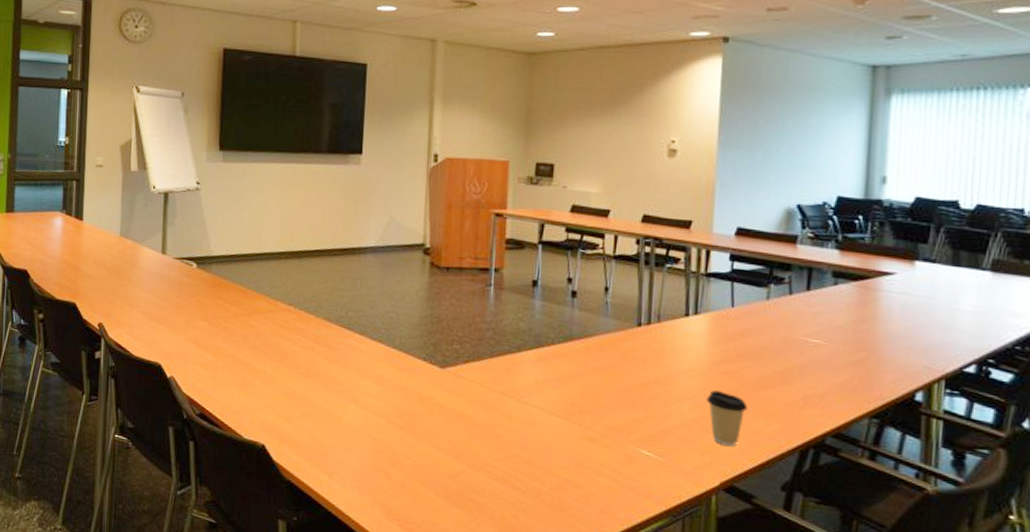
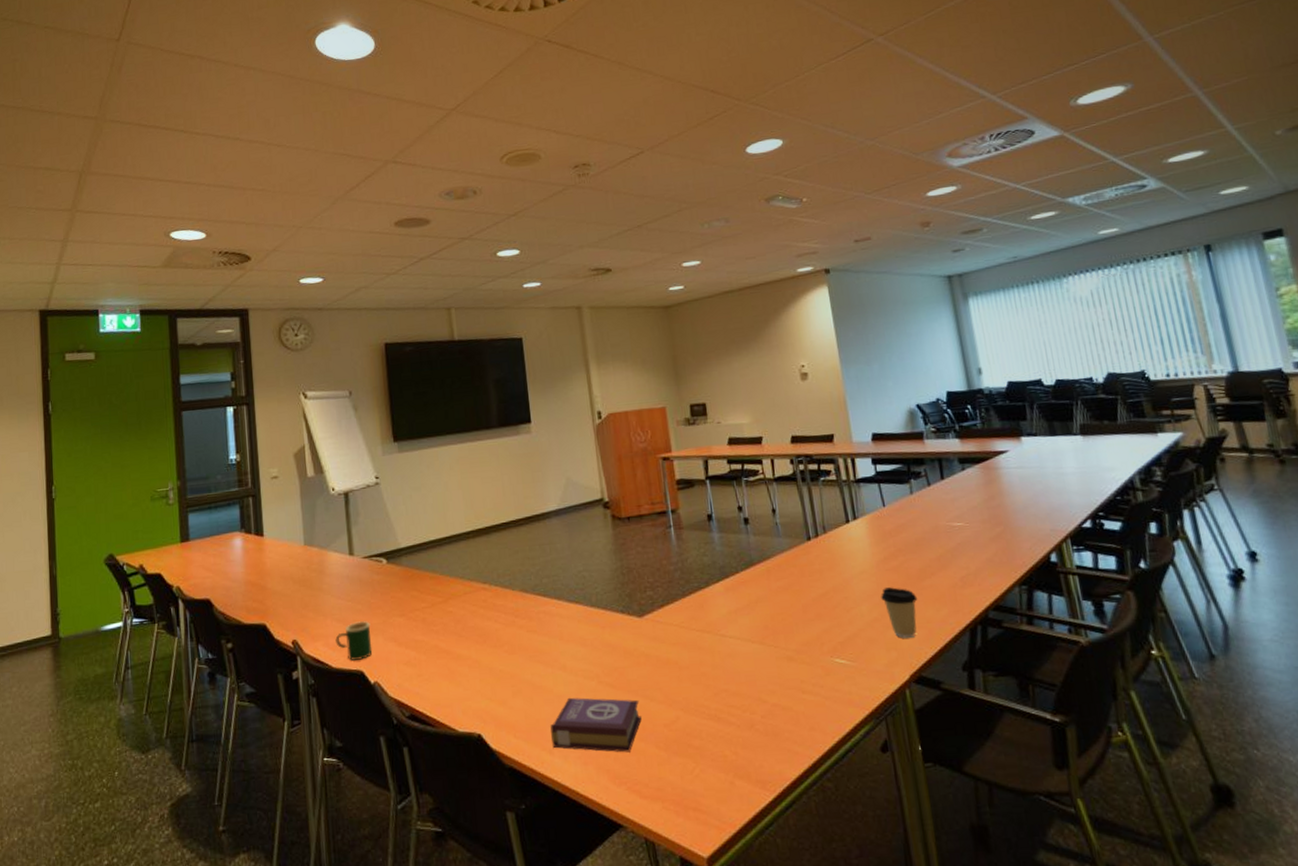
mug: none [139,317,174,354] -> present [335,621,373,661]
book: none [332,429,427,493] -> present [550,697,642,753]

